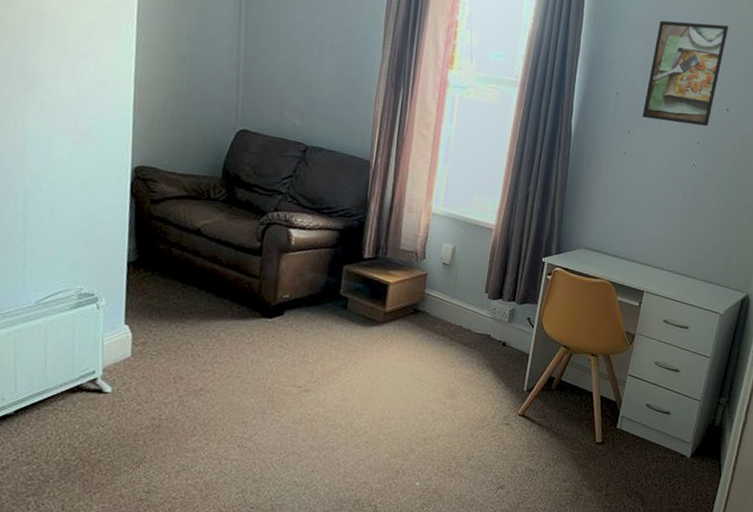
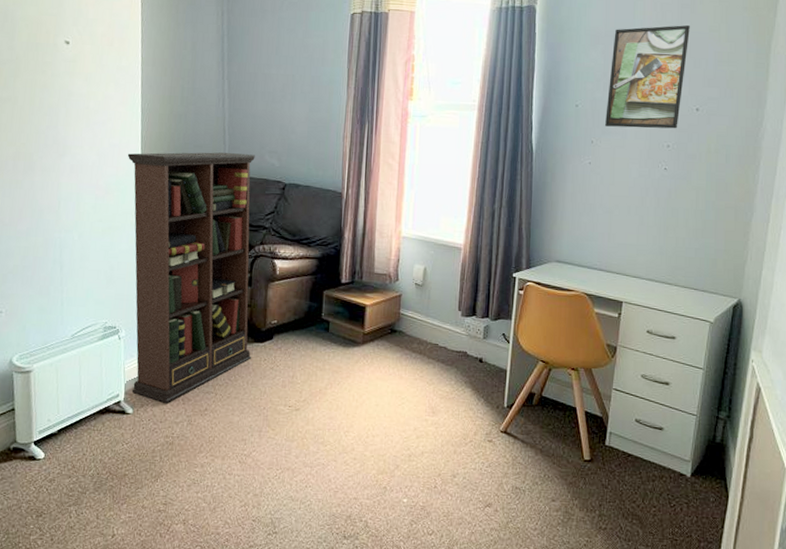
bookcase: none [111,94,273,382] -> present [127,152,255,403]

